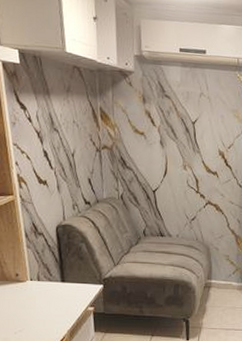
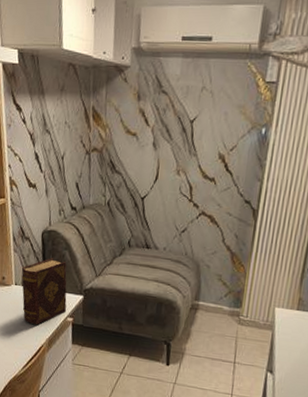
diary: none [37,251,87,317] -> present [21,258,67,325]

